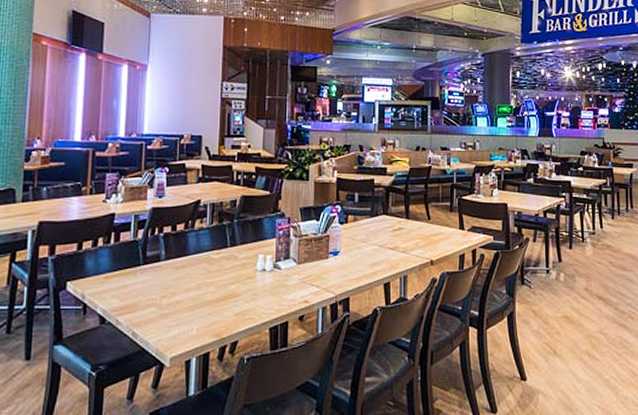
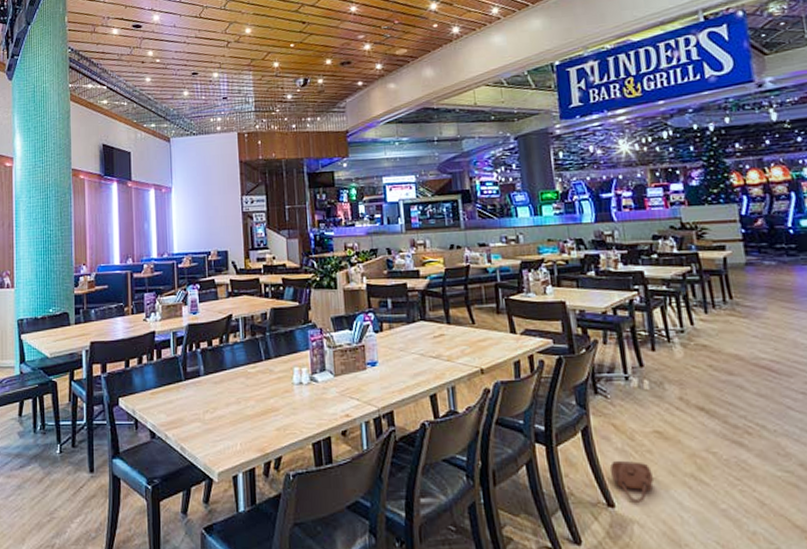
handbag: none [526,340,559,377] -> present [609,460,655,504]

